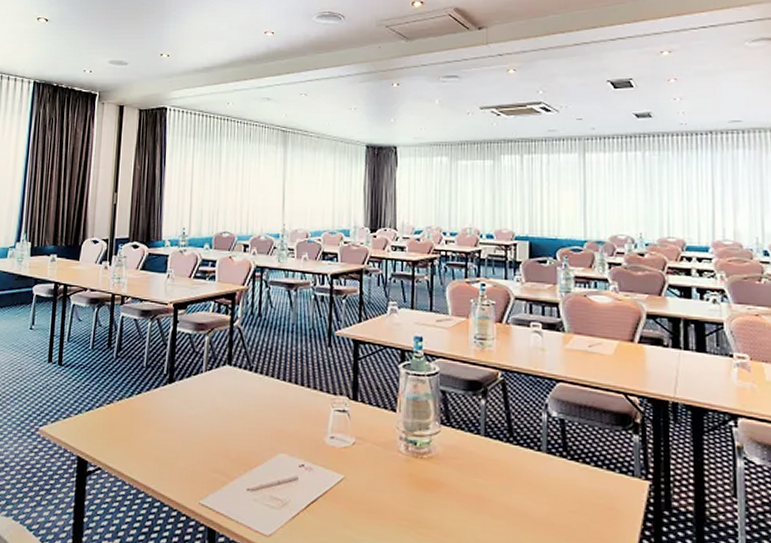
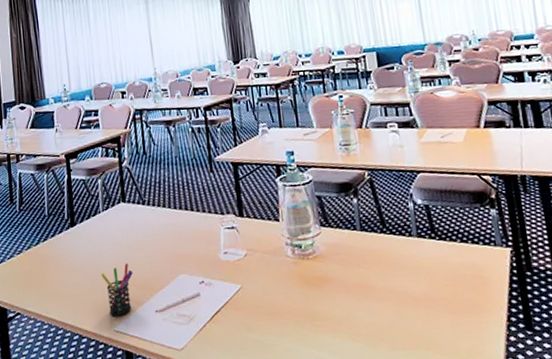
pen holder: none [194,431,228,489] -> present [101,263,133,316]

